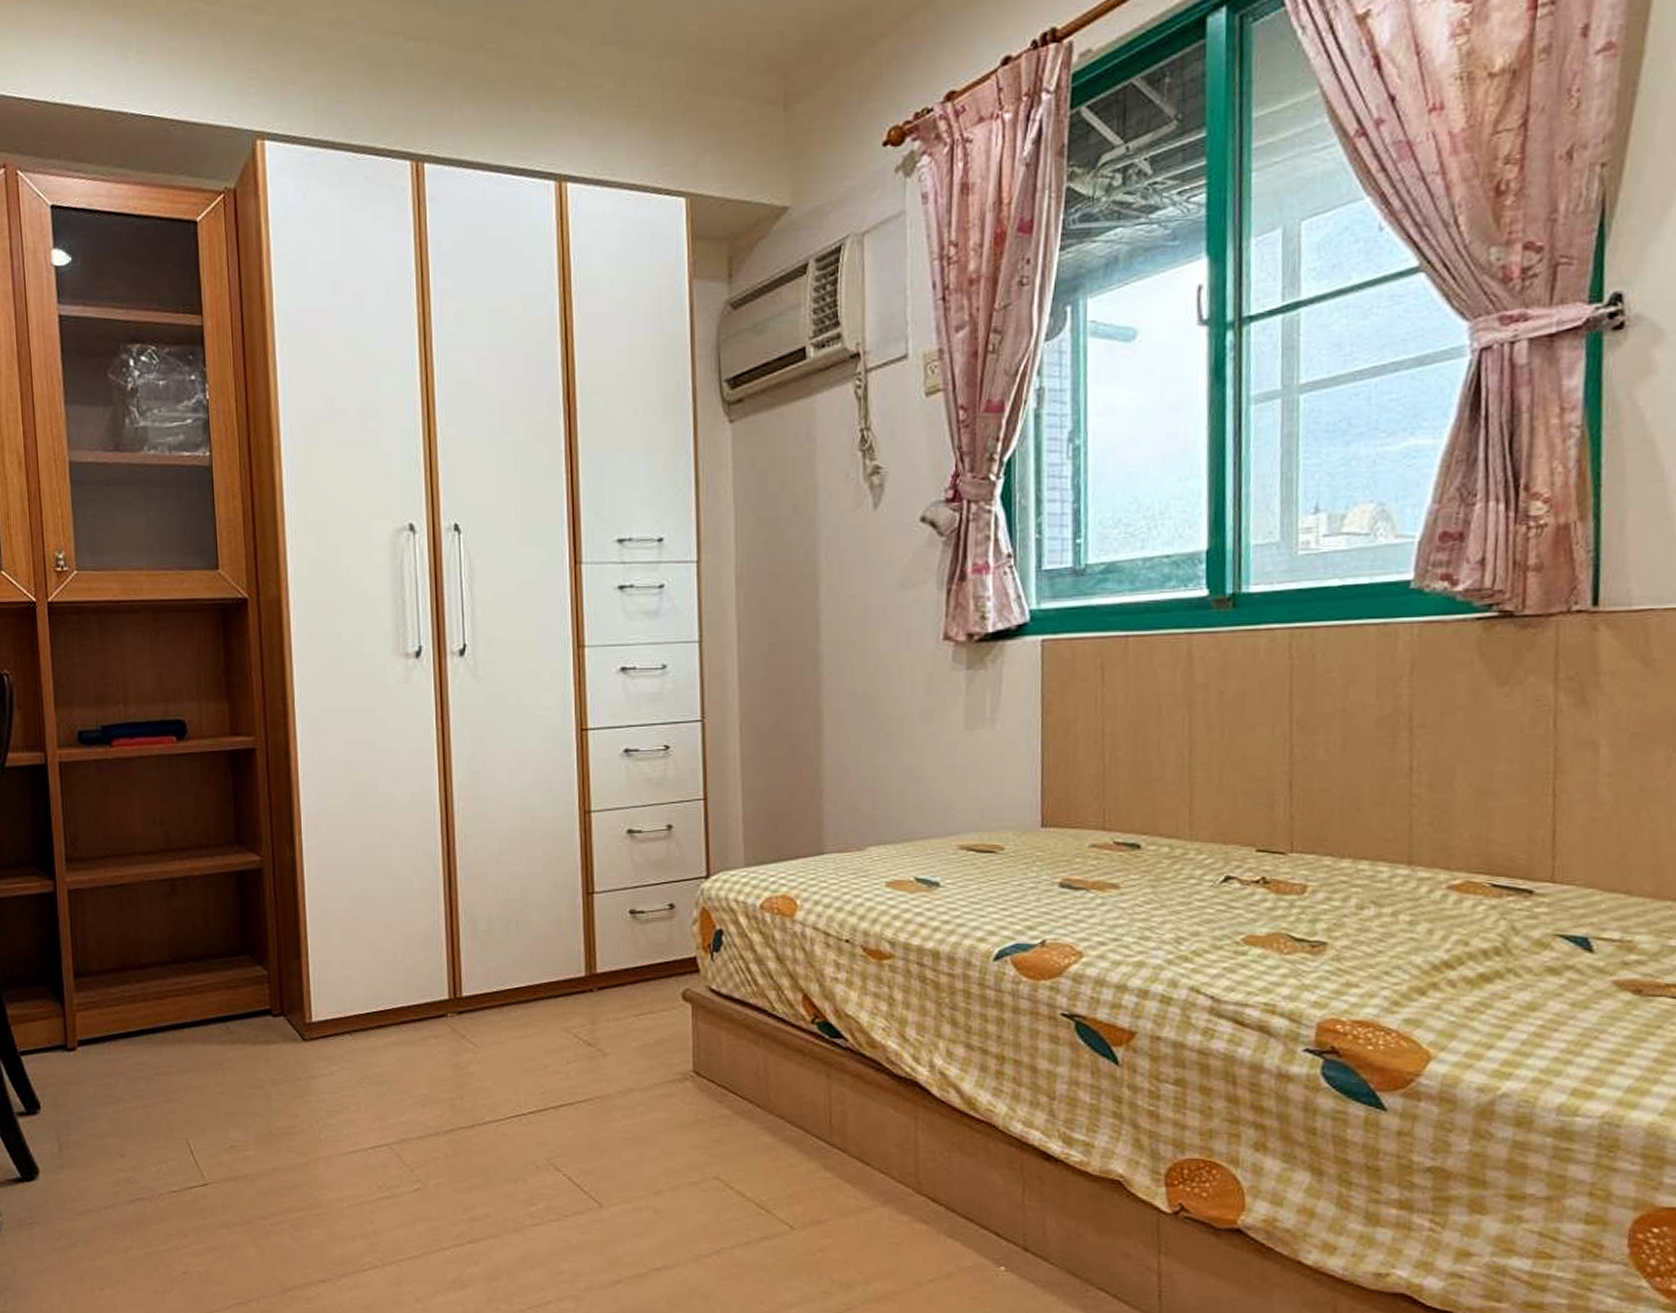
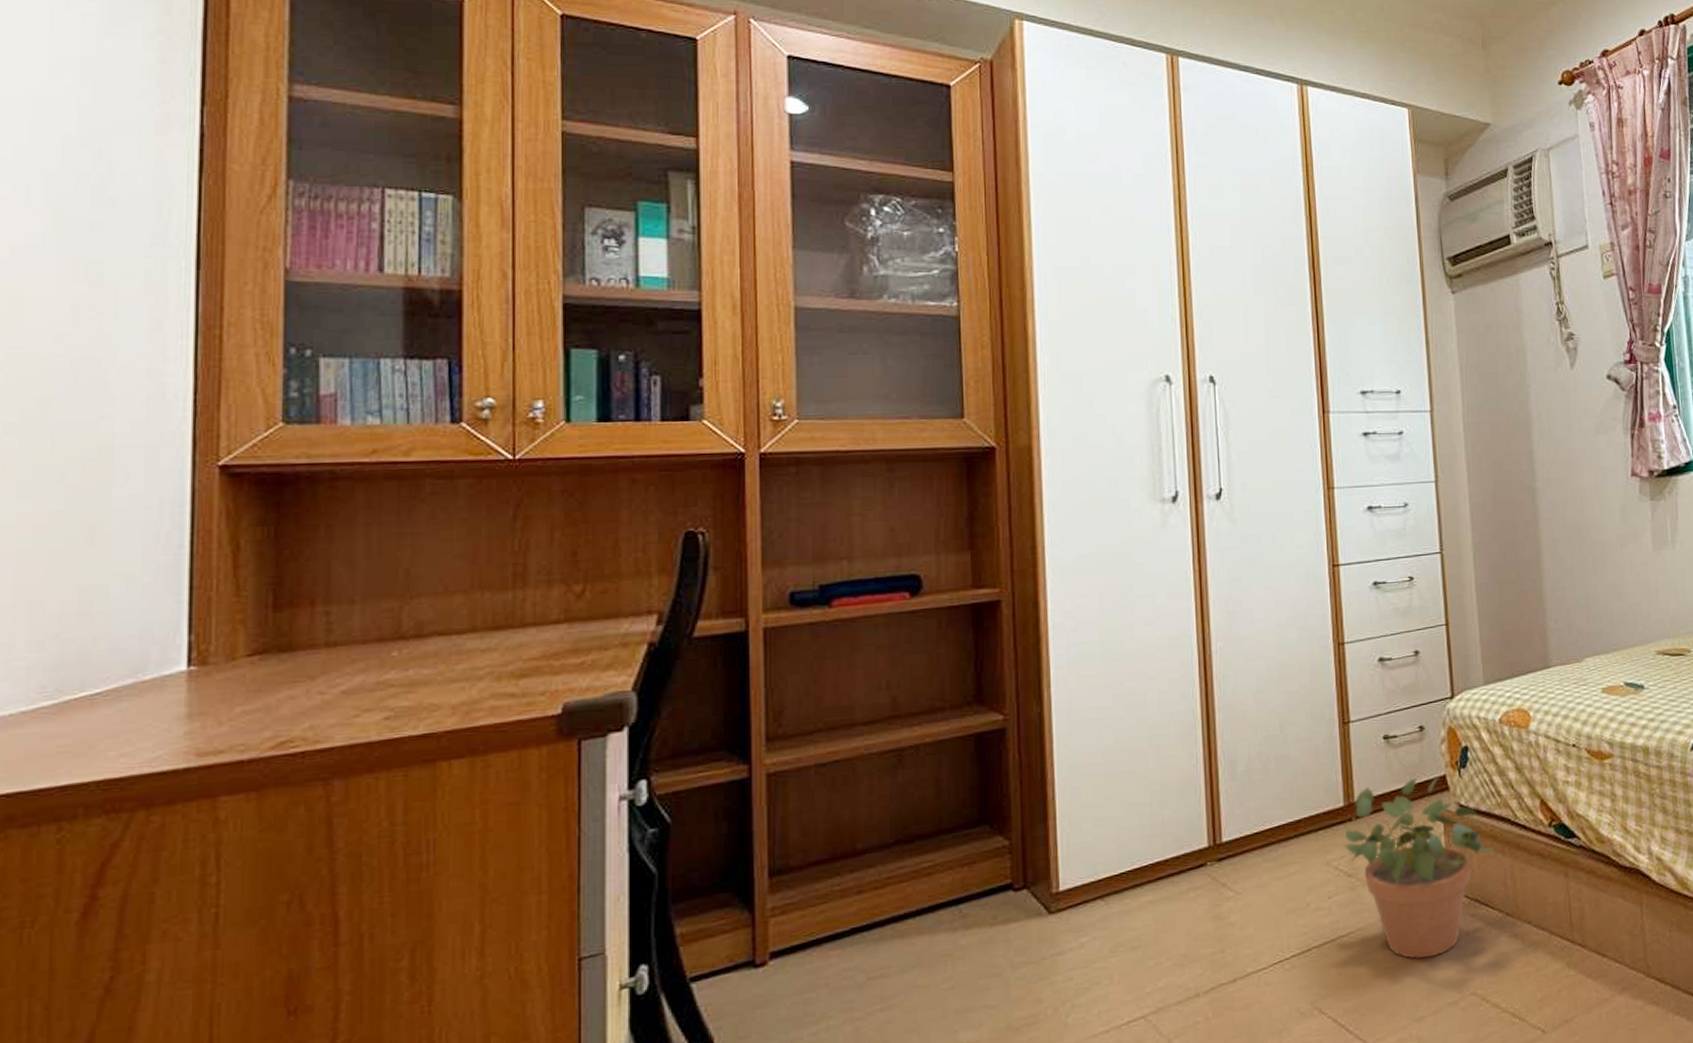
potted plant: none [583,956,746,1136] -> present [1343,776,1493,959]

